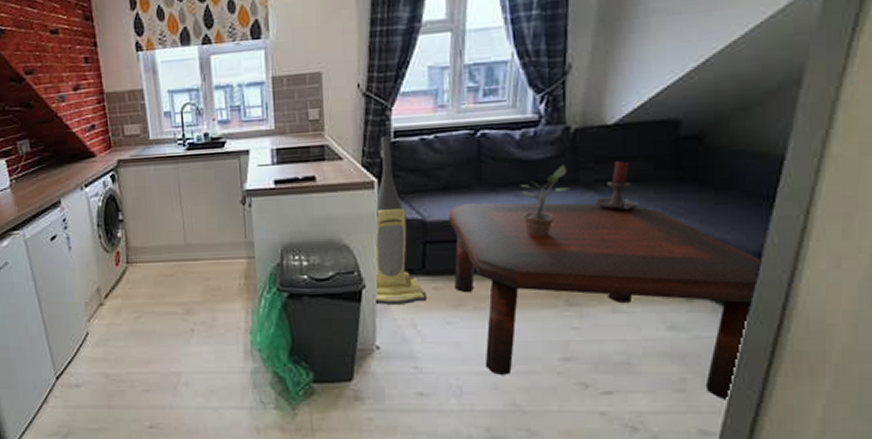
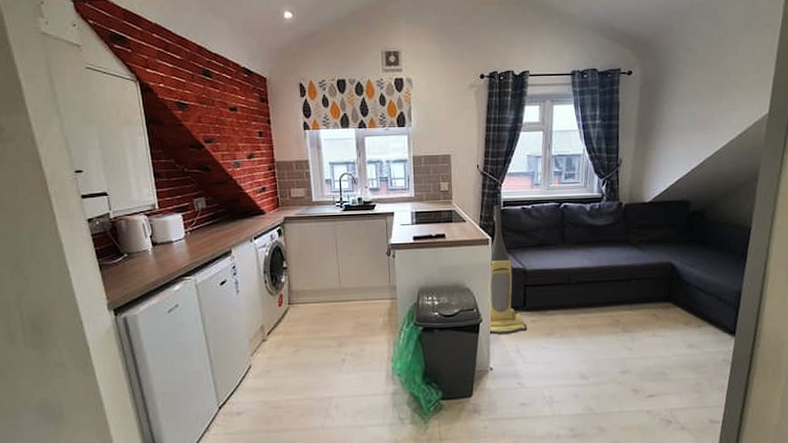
coffee table: present [449,203,762,400] -> none [542,256,741,397]
potted plant: present [516,165,571,237] -> none [588,230,624,282]
candle holder: present [595,161,639,210] -> none [639,228,667,262]

